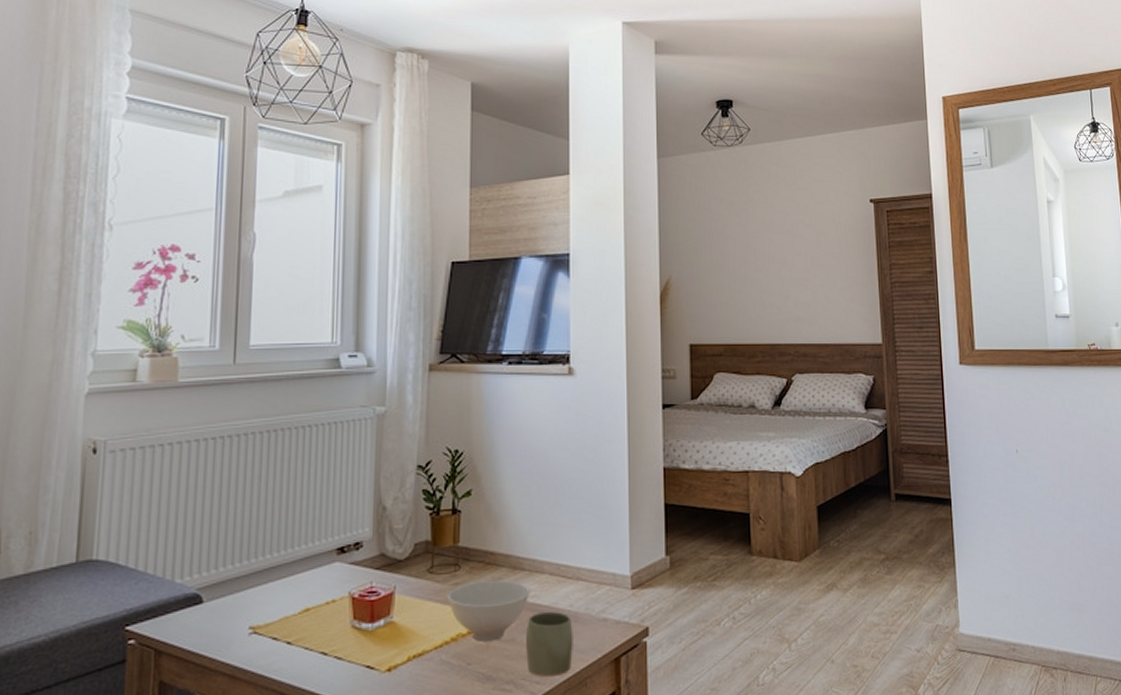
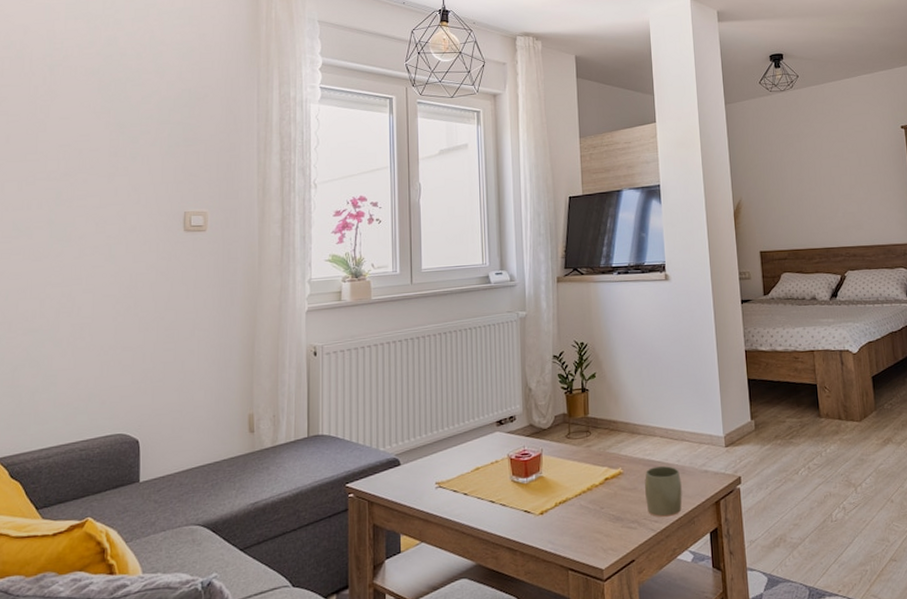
bowl: present [447,579,530,642] -> none [582,442,646,490]

